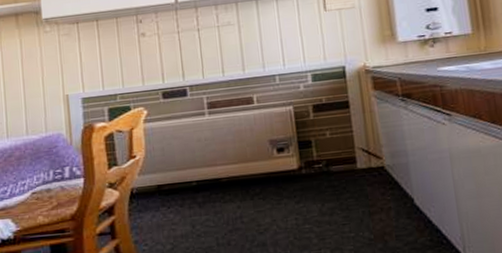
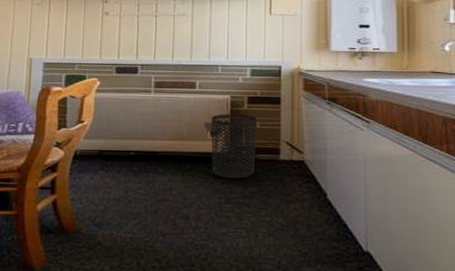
waste bin: none [275,124,331,198] -> present [211,113,258,180]

